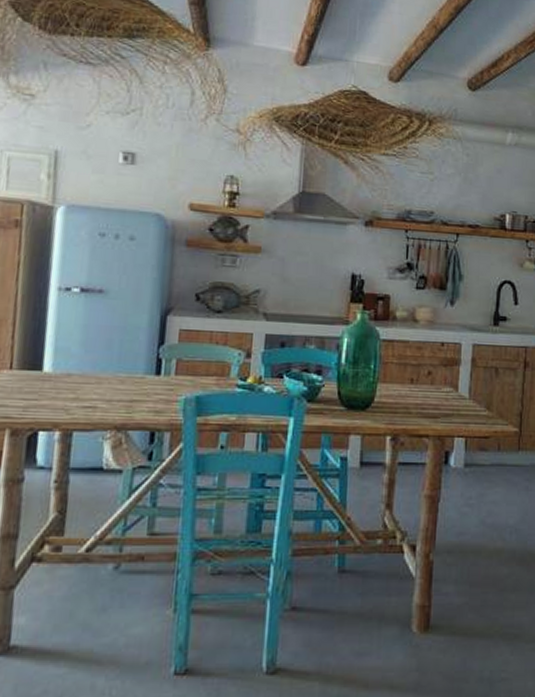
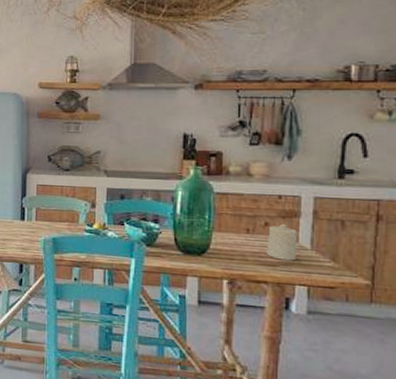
candle: none [428,372,458,412] -> present [266,223,298,261]

